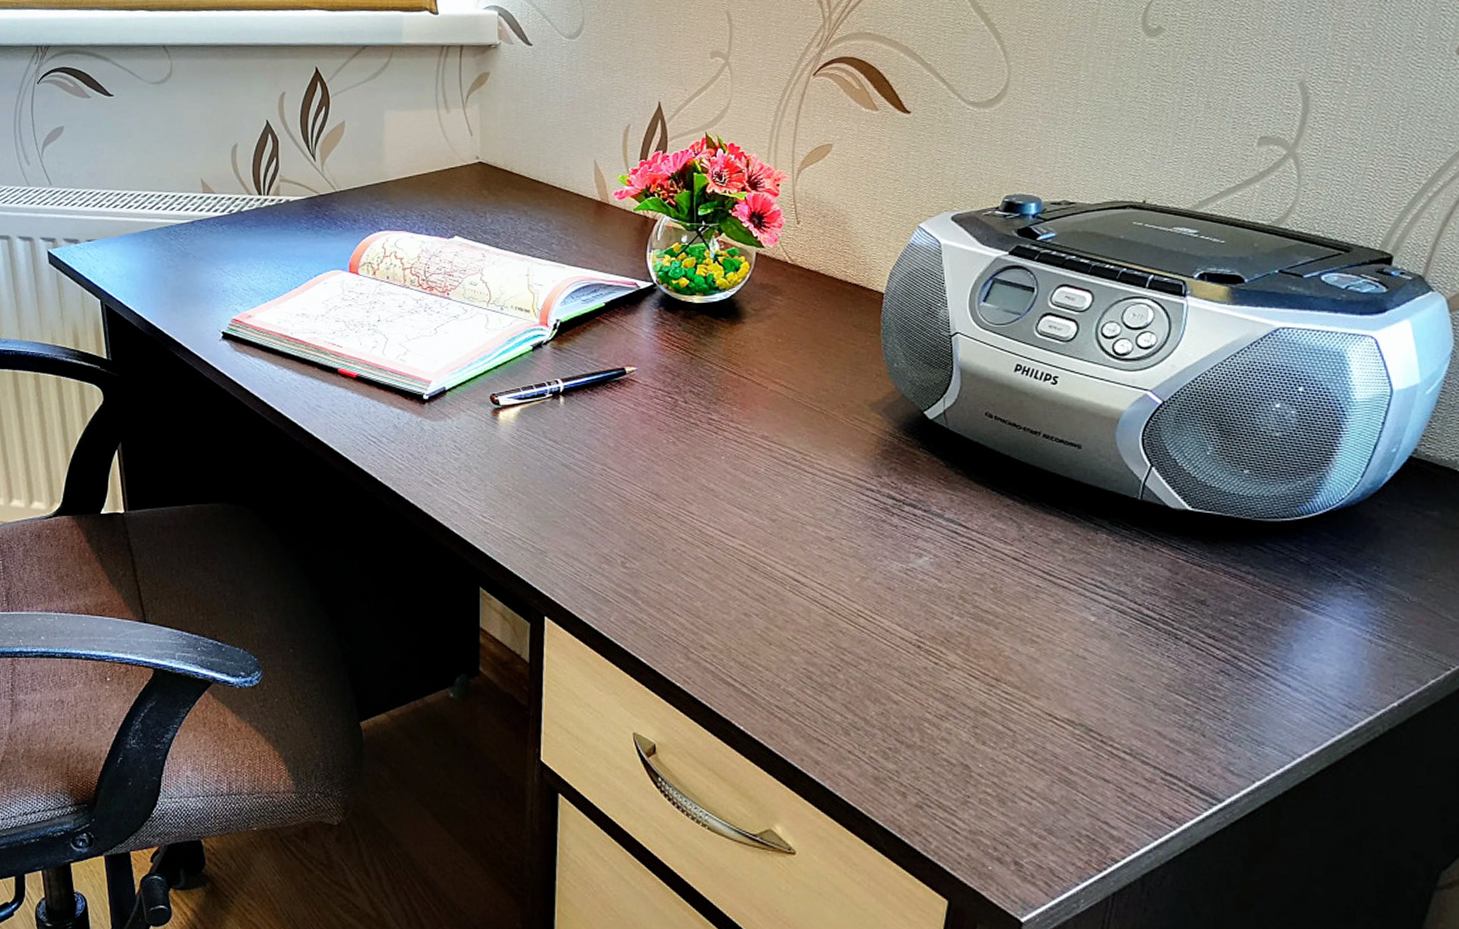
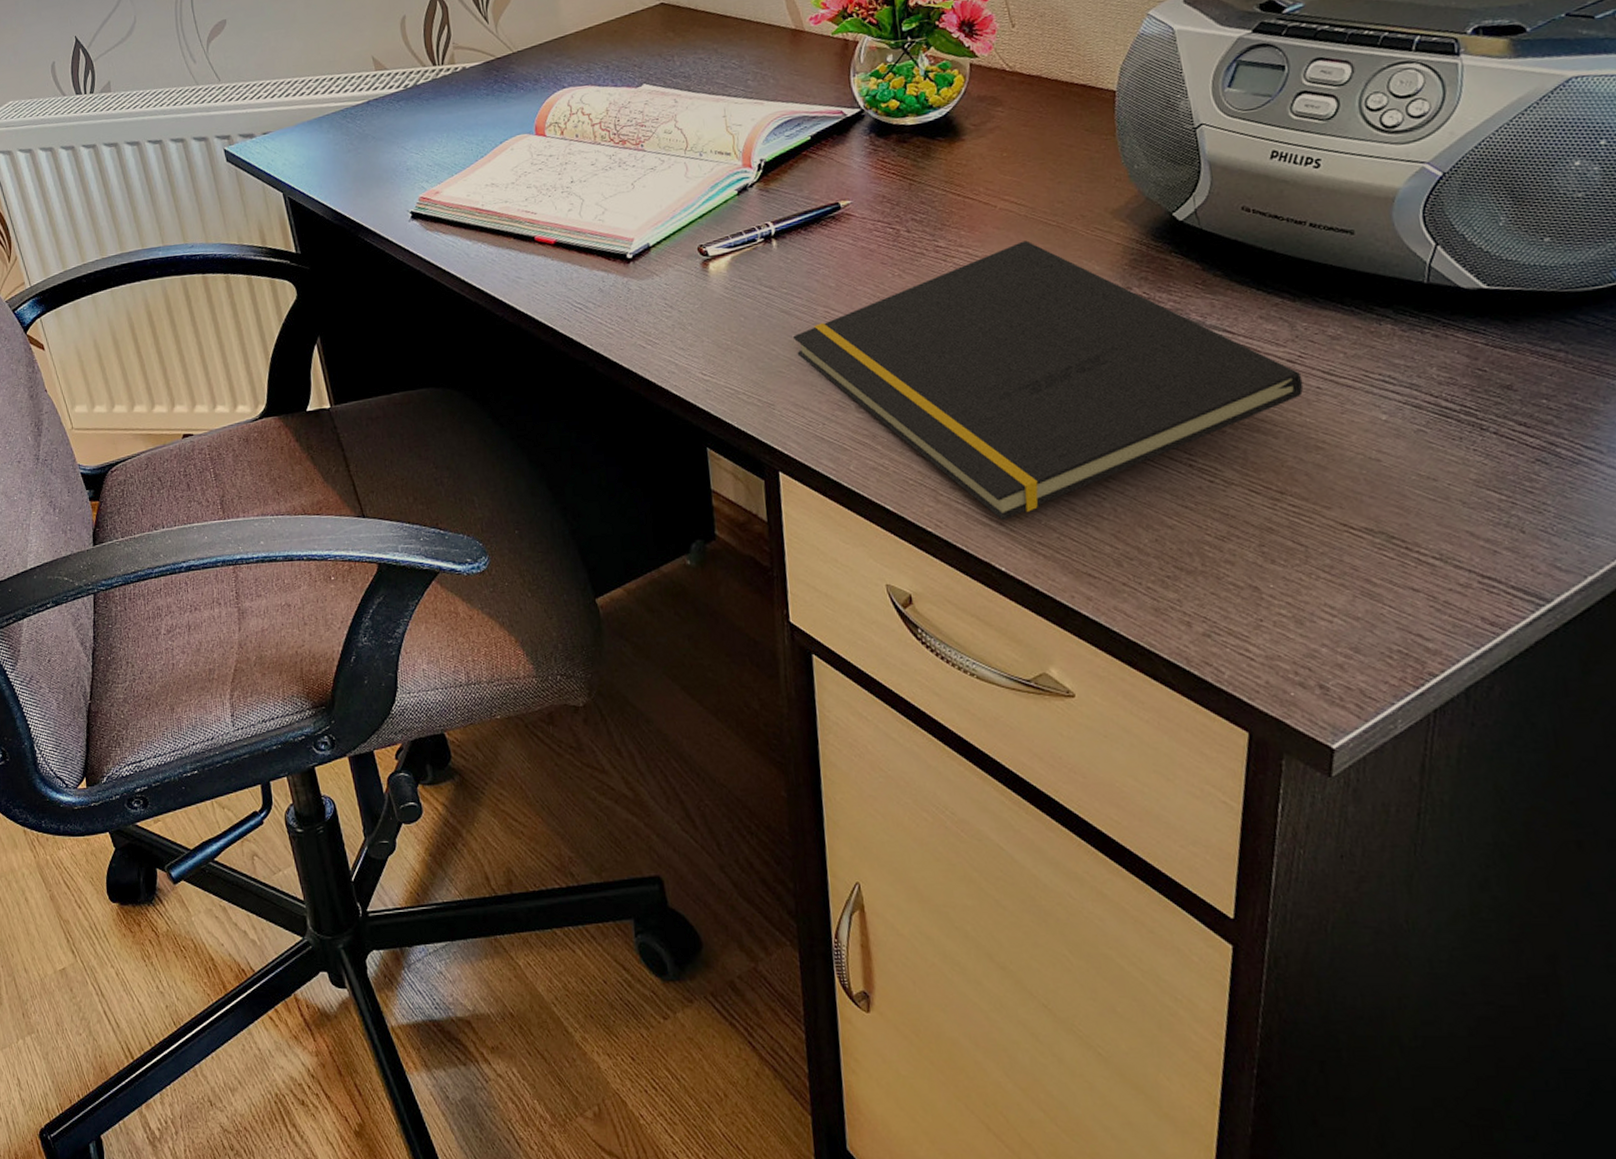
notepad: none [570,422,1025,682] -> present [792,240,1304,521]

